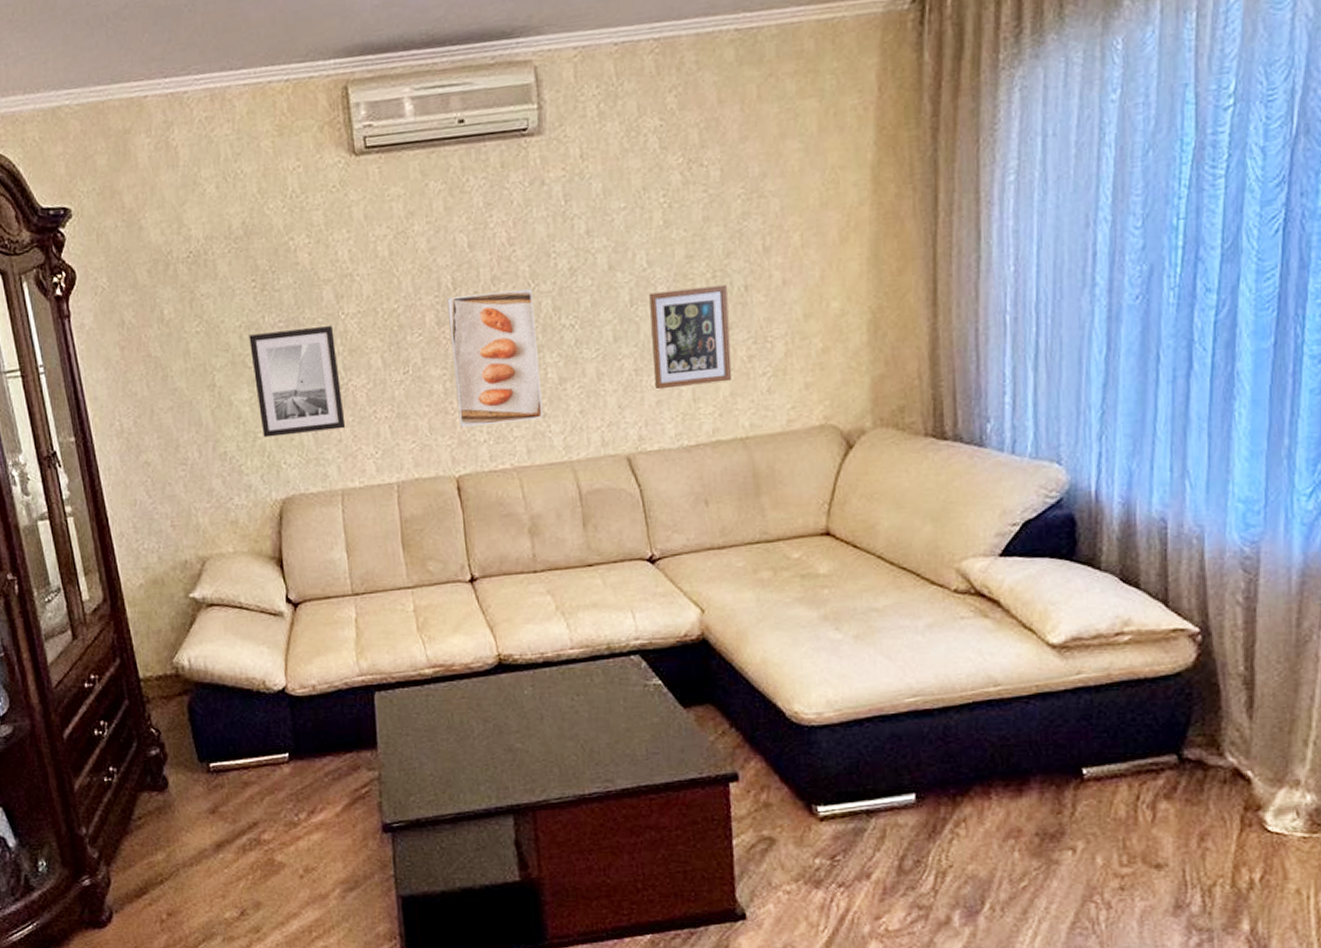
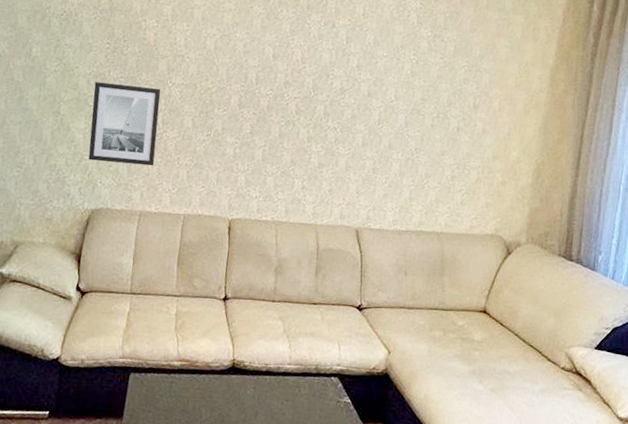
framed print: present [447,289,544,428] -> none [240,89,312,190]
picture frame: present [649,284,733,390] -> none [385,118,445,191]

